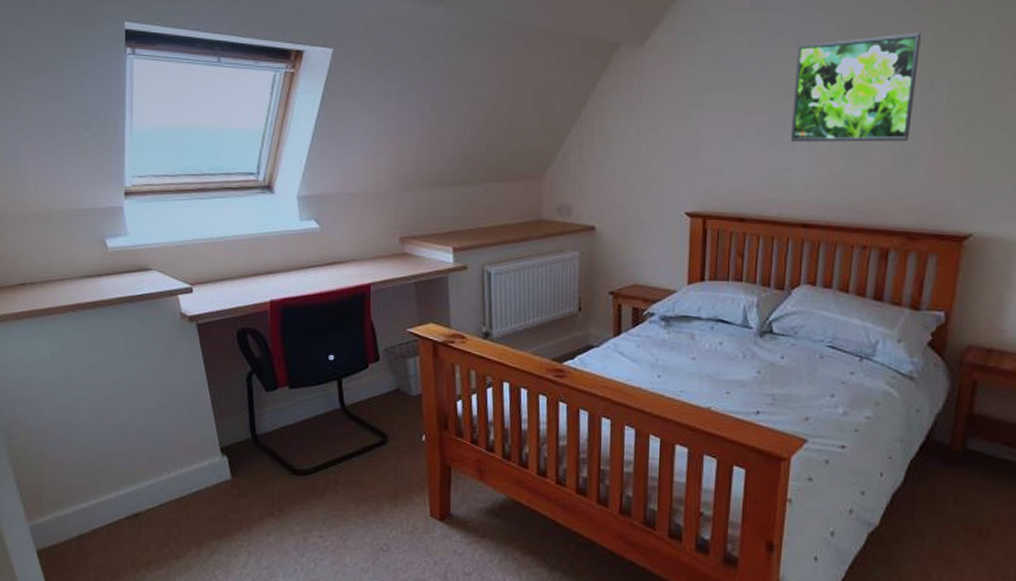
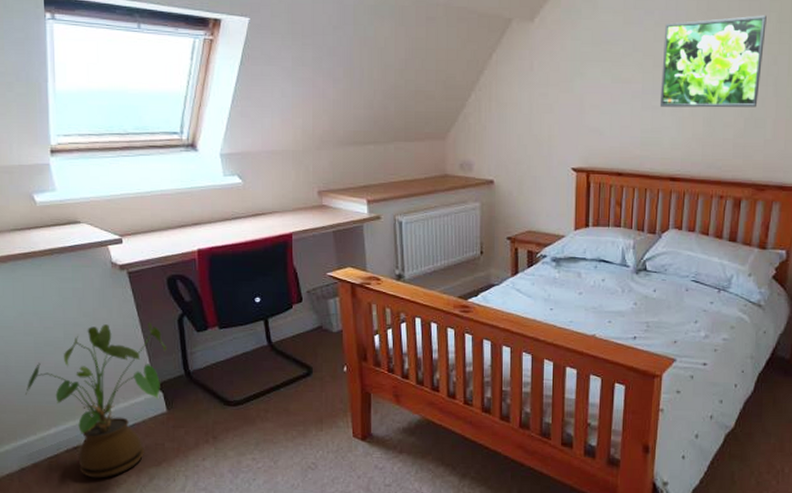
house plant: none [88,379,234,550] -> present [25,322,167,478]

